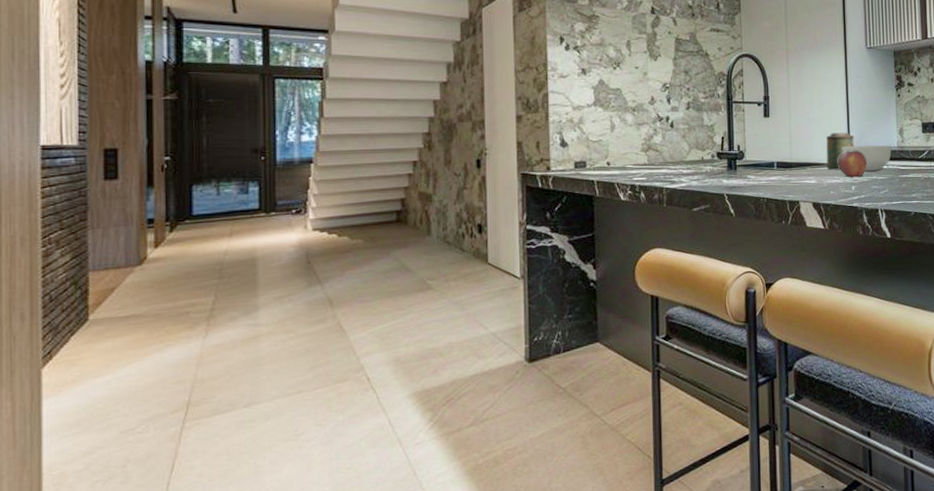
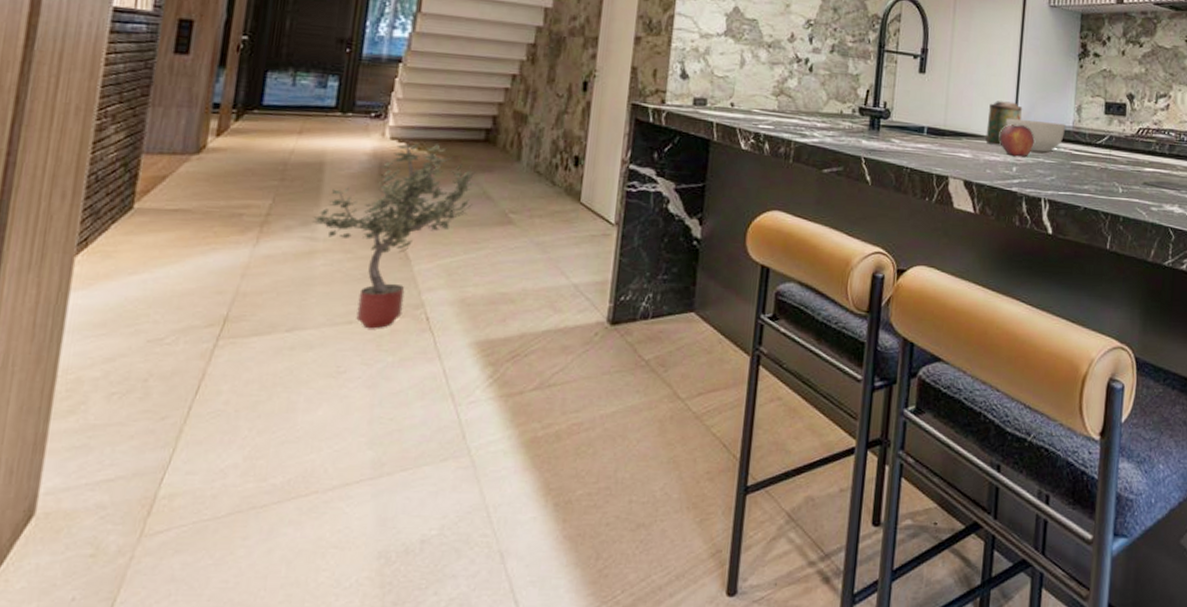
potted tree: none [253,229,394,394] -> present [312,142,476,328]

